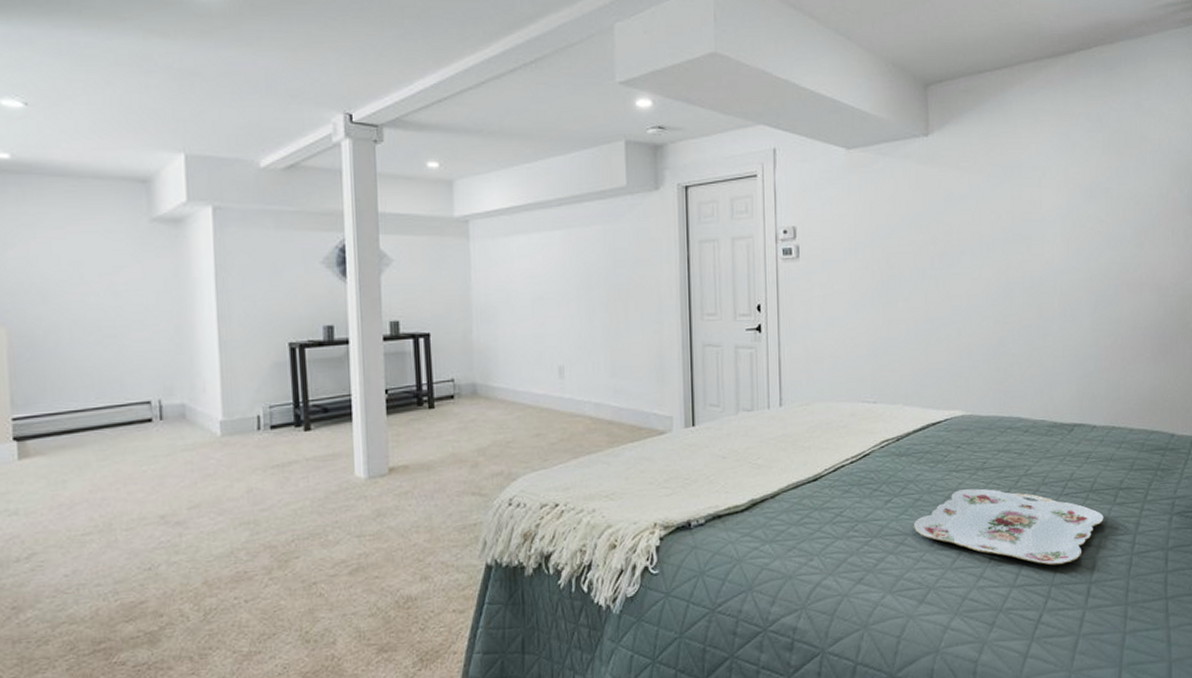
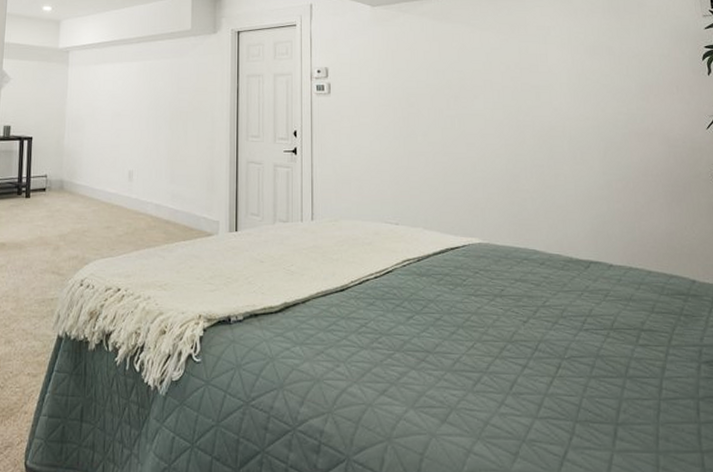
serving tray: present [914,488,1104,565] -> none [435,314,627,401]

